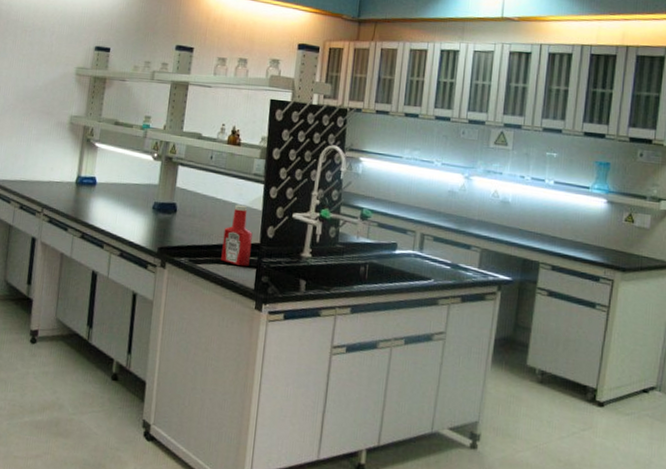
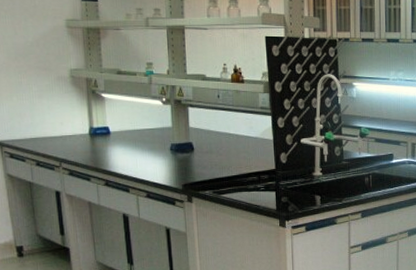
ketchup bottle: present [221,204,253,267] -> none [241,137,269,192]

